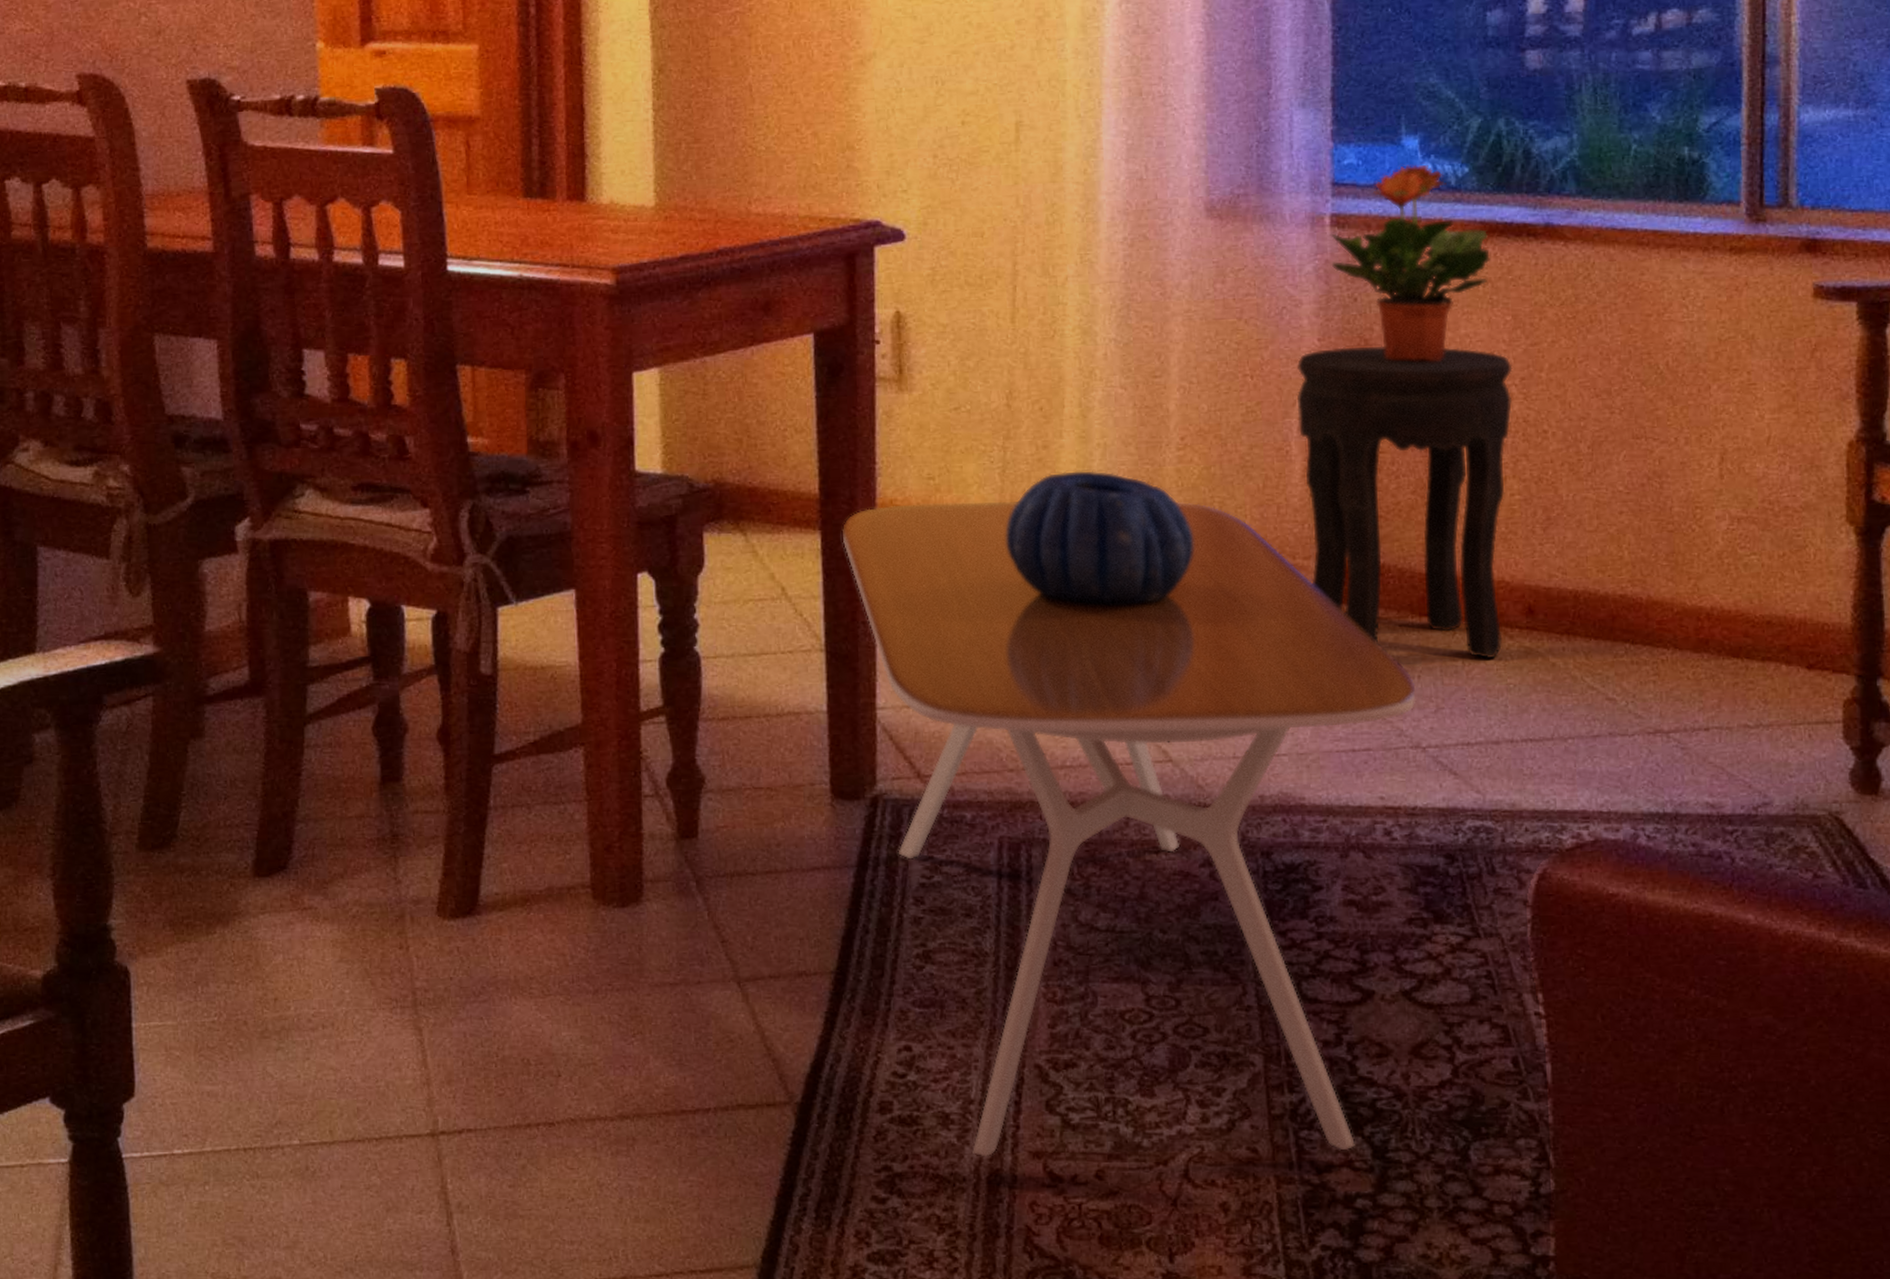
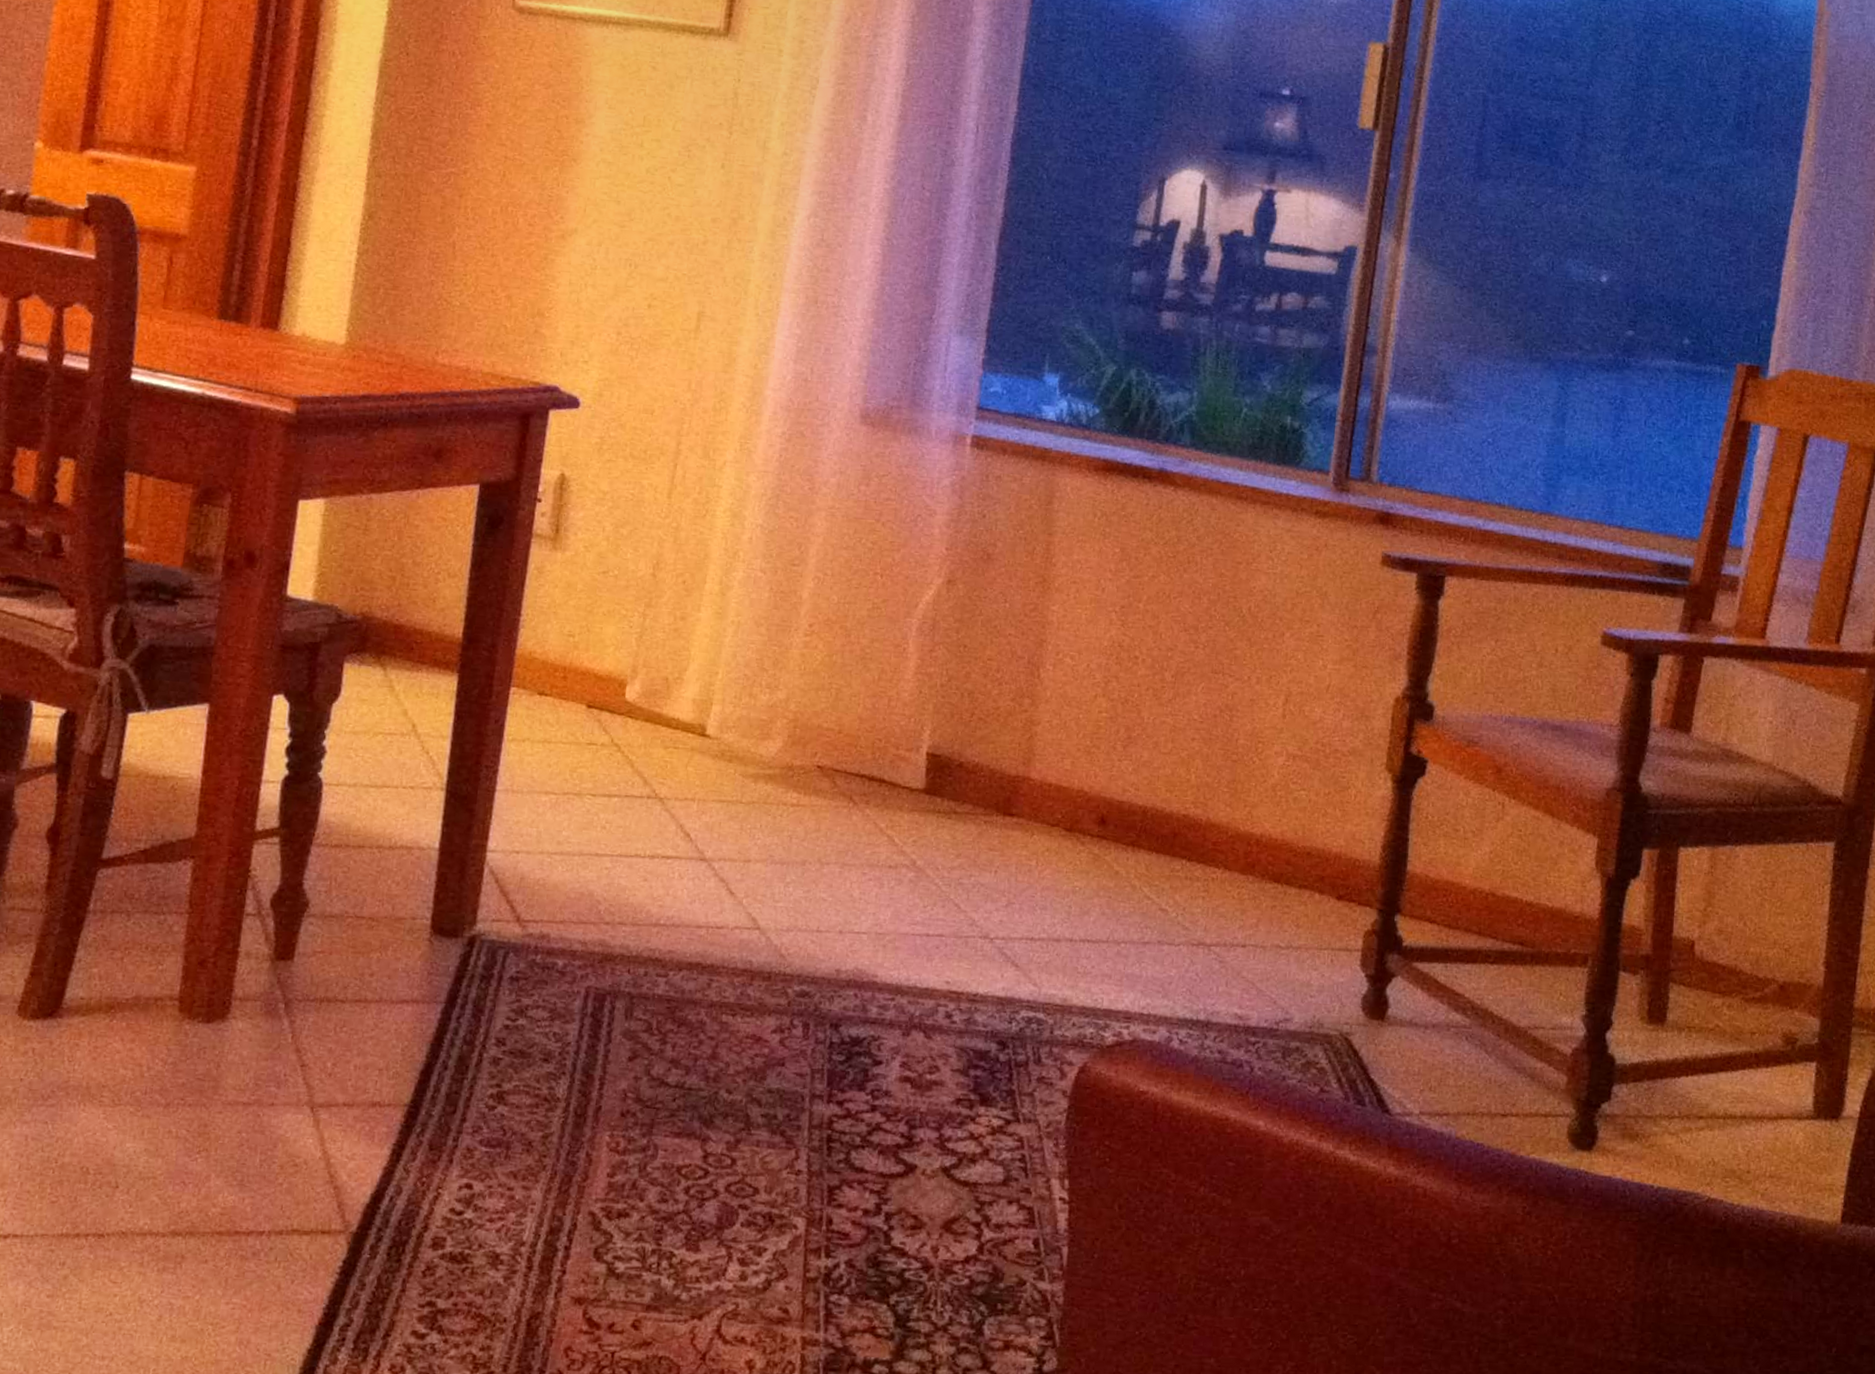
coffee table: present [841,501,1417,1157] -> none [478,657,992,1317]
decorative bowl: present [1005,471,1194,606] -> none [633,644,808,777]
side table: present [1296,346,1513,659] -> none [910,558,1115,862]
potted plant: present [1330,164,1490,362] -> none [966,399,1110,582]

